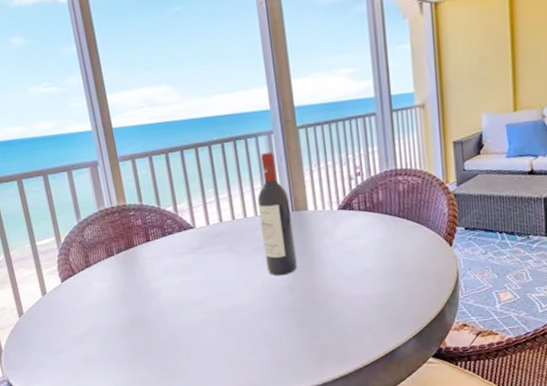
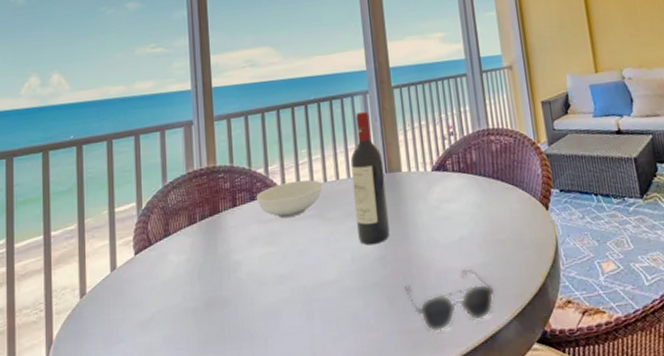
bowl: none [167,217,232,252] -> present [256,179,323,218]
sunglasses: none [312,296,396,348] -> present [405,268,495,332]

